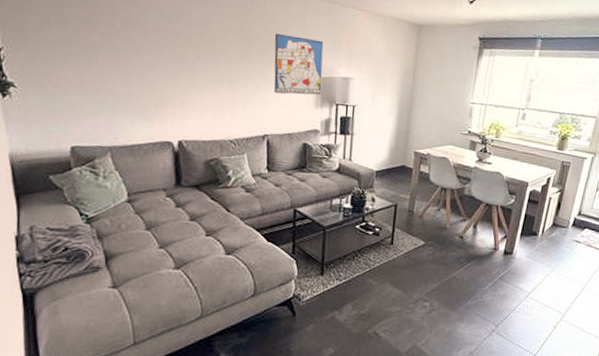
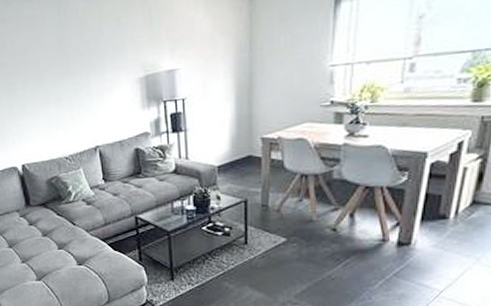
wall art: present [274,34,324,95] -> none [91,36,146,102]

